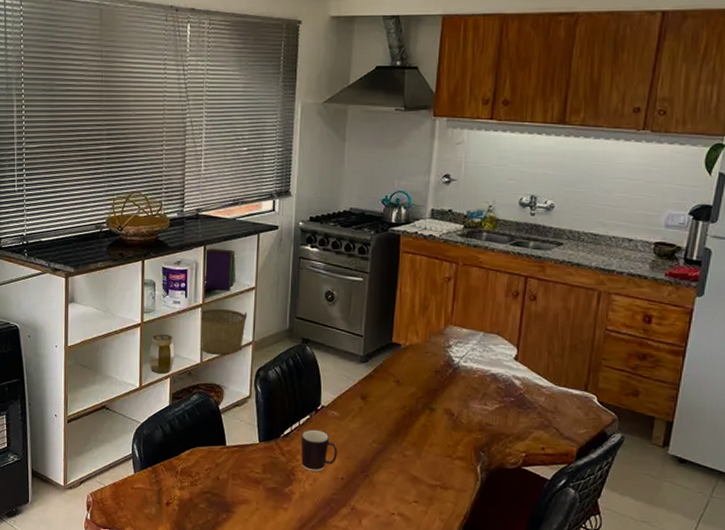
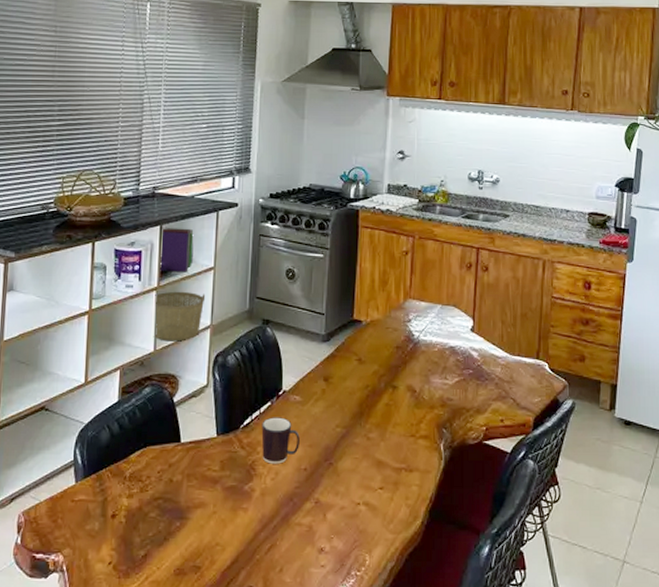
jar: present [149,333,175,374] -> none [97,321,126,367]

